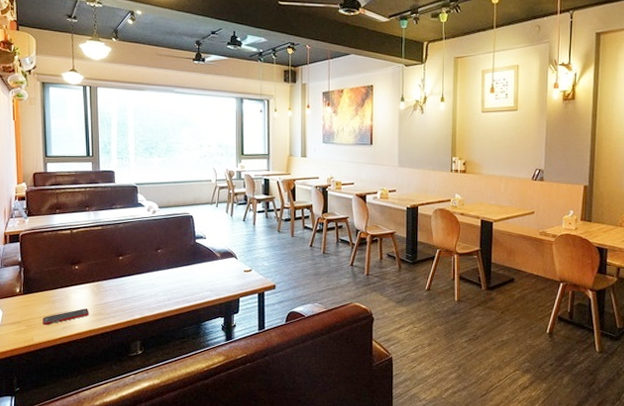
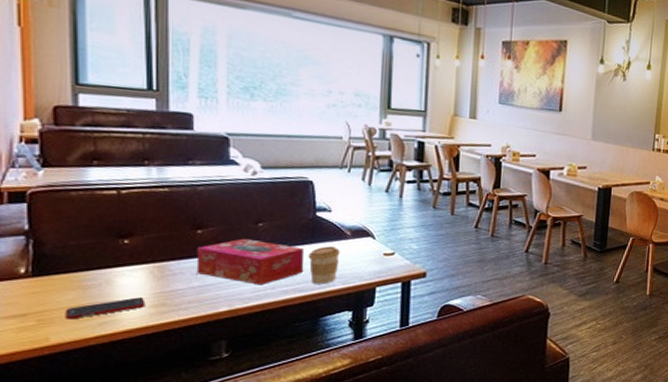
tissue box: none [119,262,189,298] -> present [196,238,305,286]
coffee cup: none [191,266,213,296] -> present [308,246,340,284]

